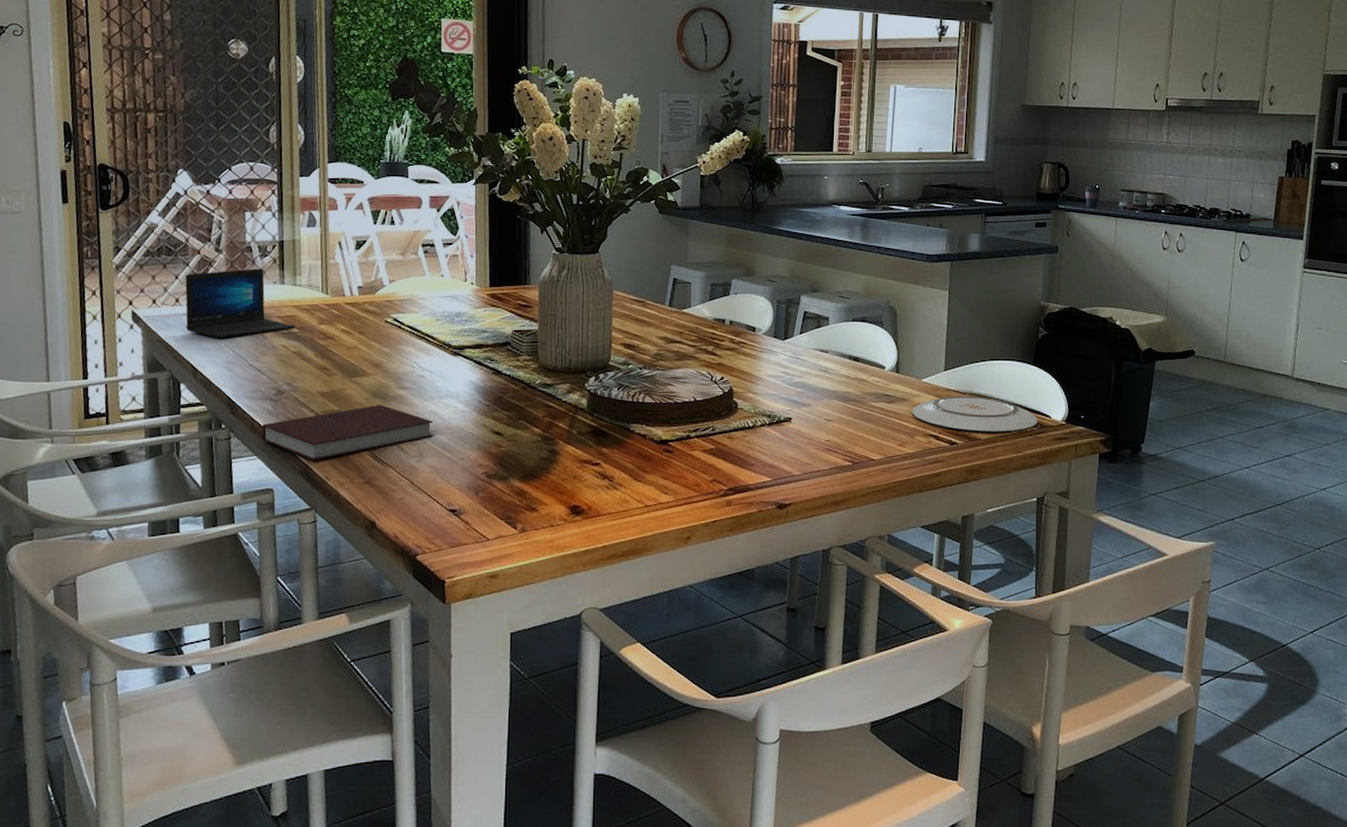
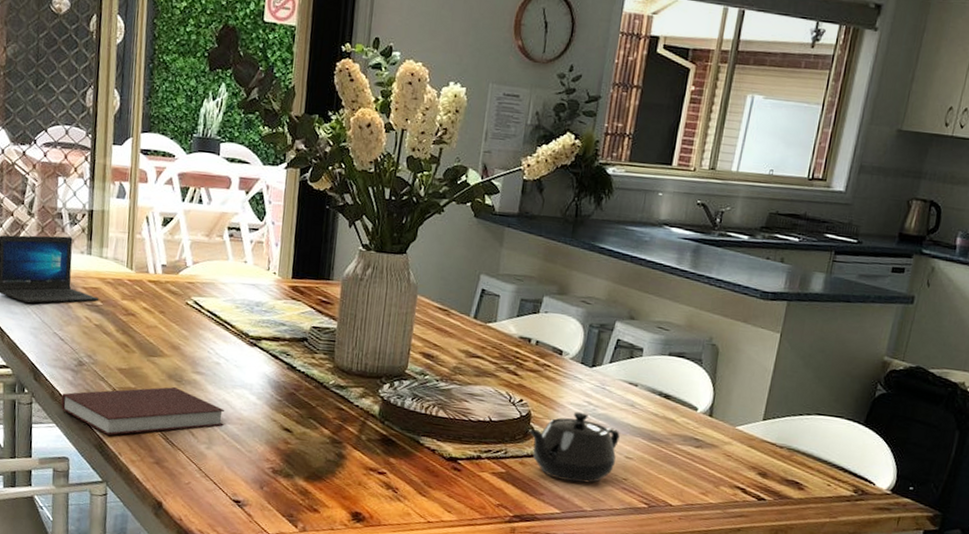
teapot: none [733,383,818,450] -> present [529,411,620,483]
plate: present [912,396,1038,432] -> none [720,448,860,495]

